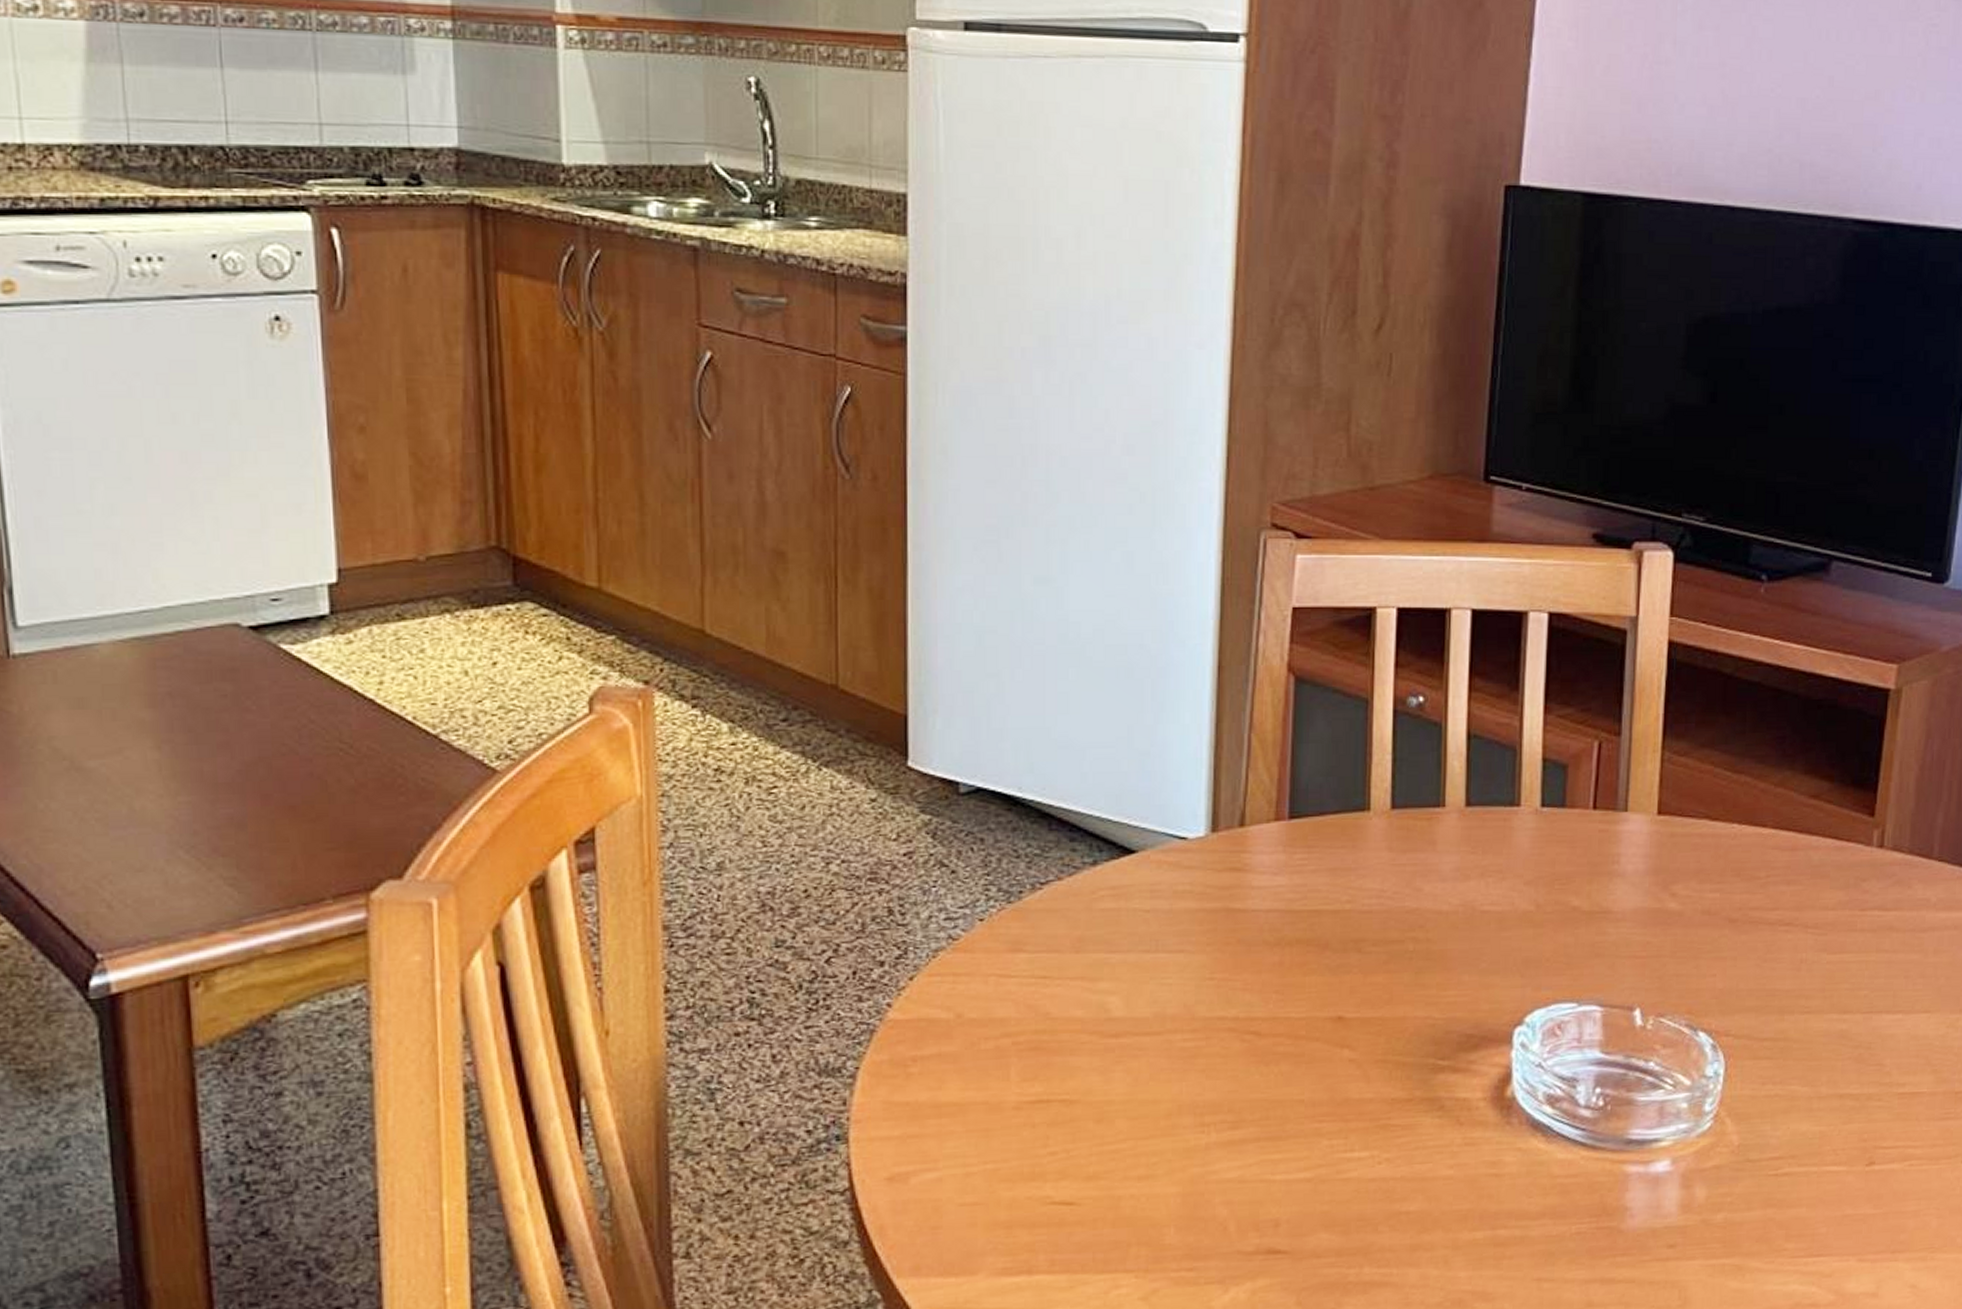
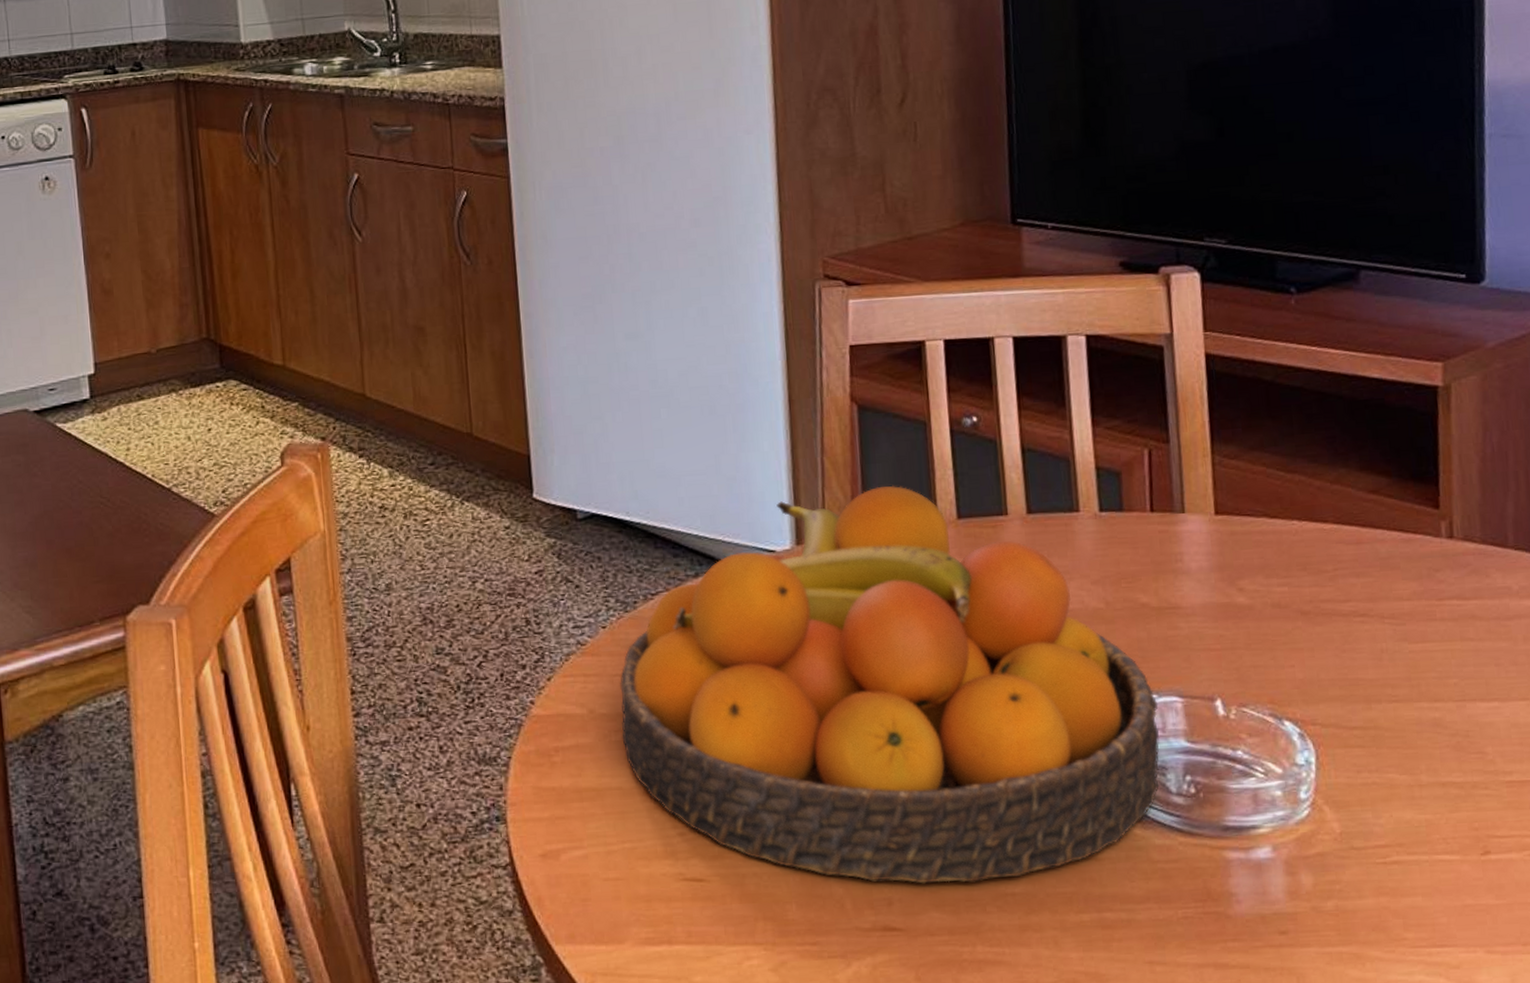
fruit bowl: none [993,769,1577,1204] -> present [620,485,1160,884]

